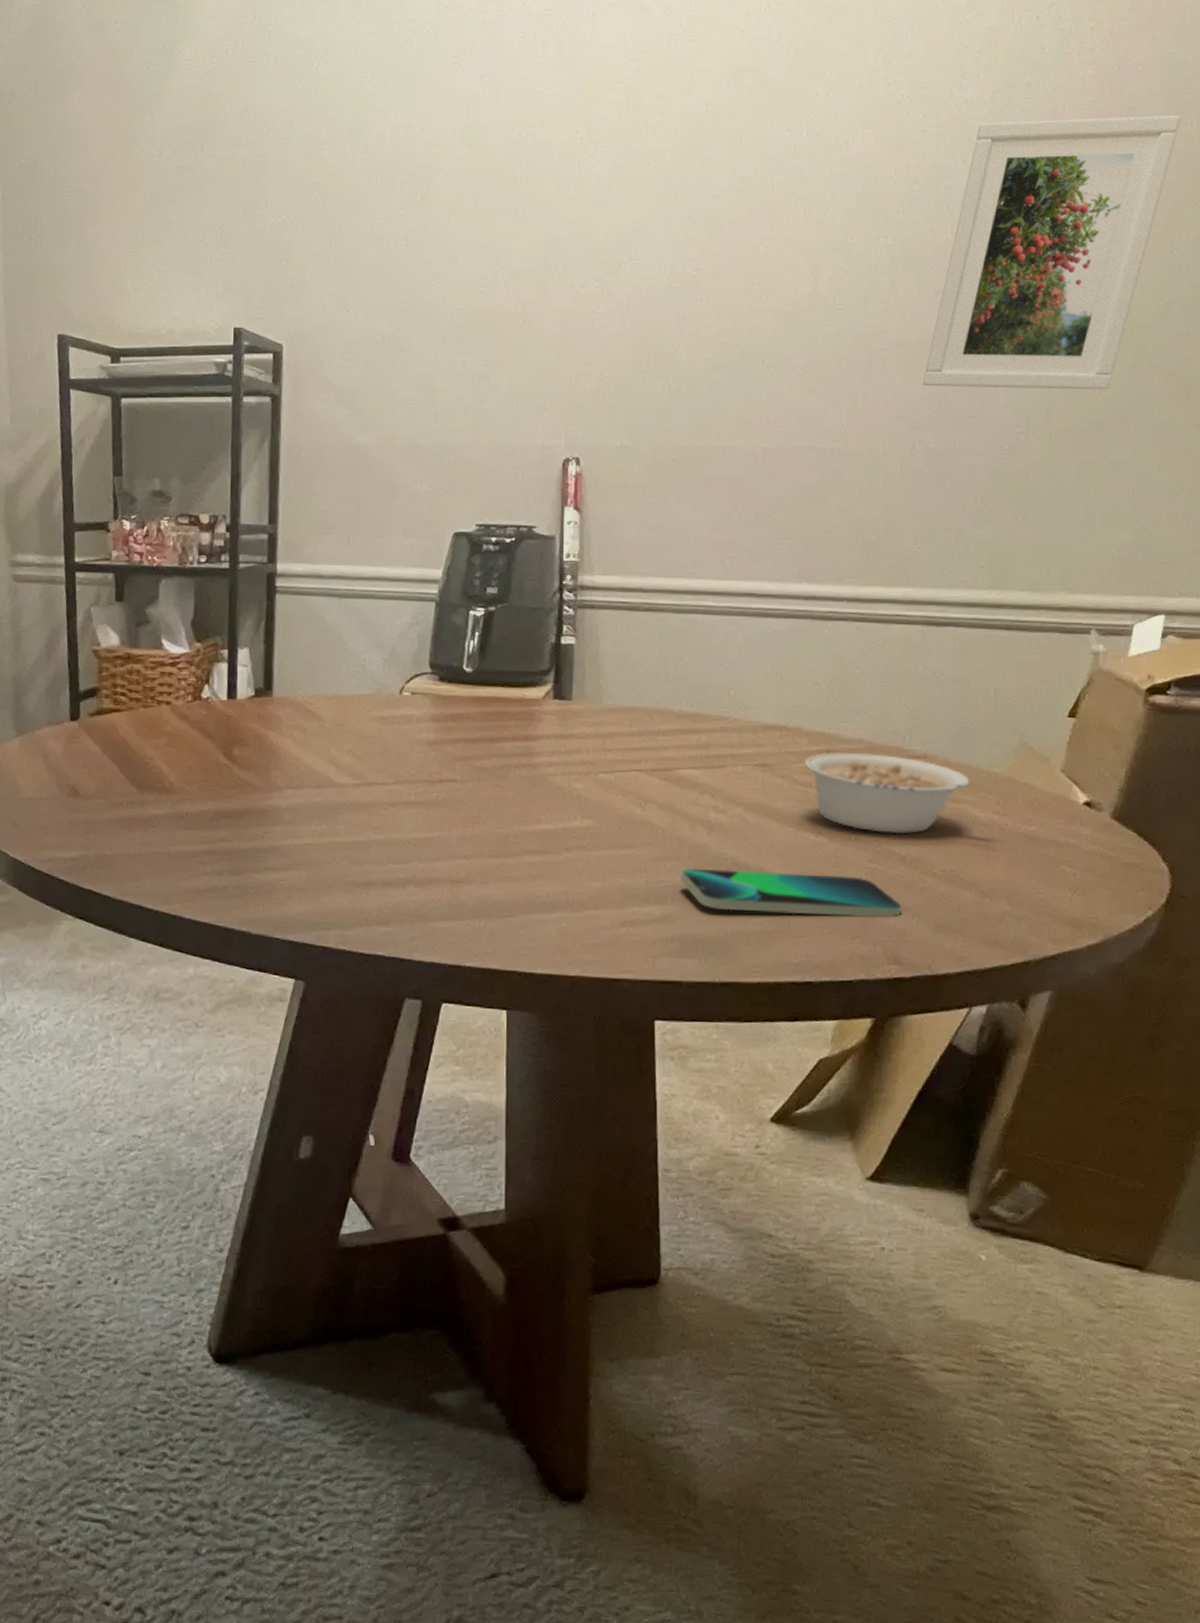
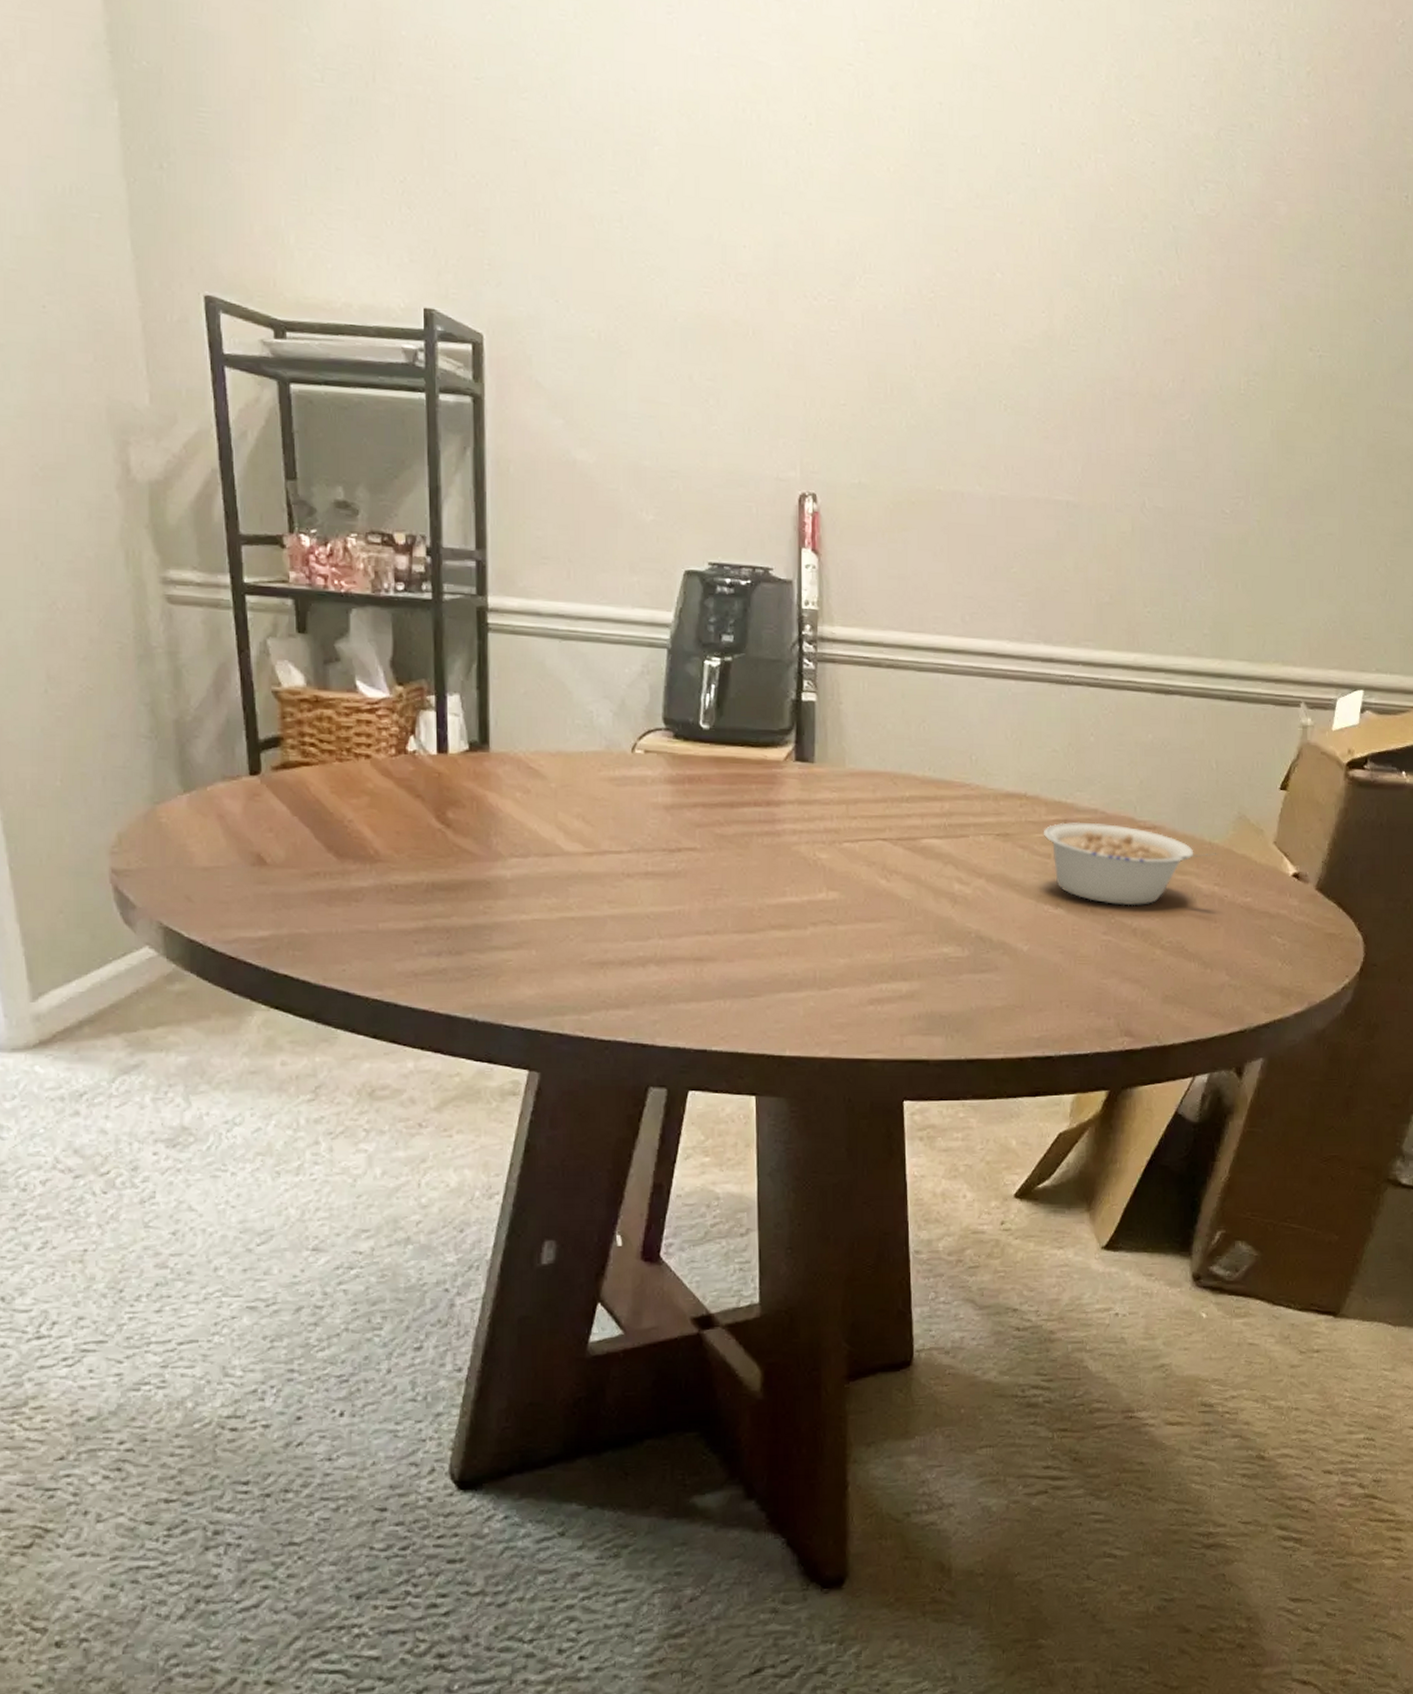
smartphone: present [680,868,902,918] -> none [926,942,1133,991]
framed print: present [922,115,1182,390] -> none [1152,161,1385,459]

